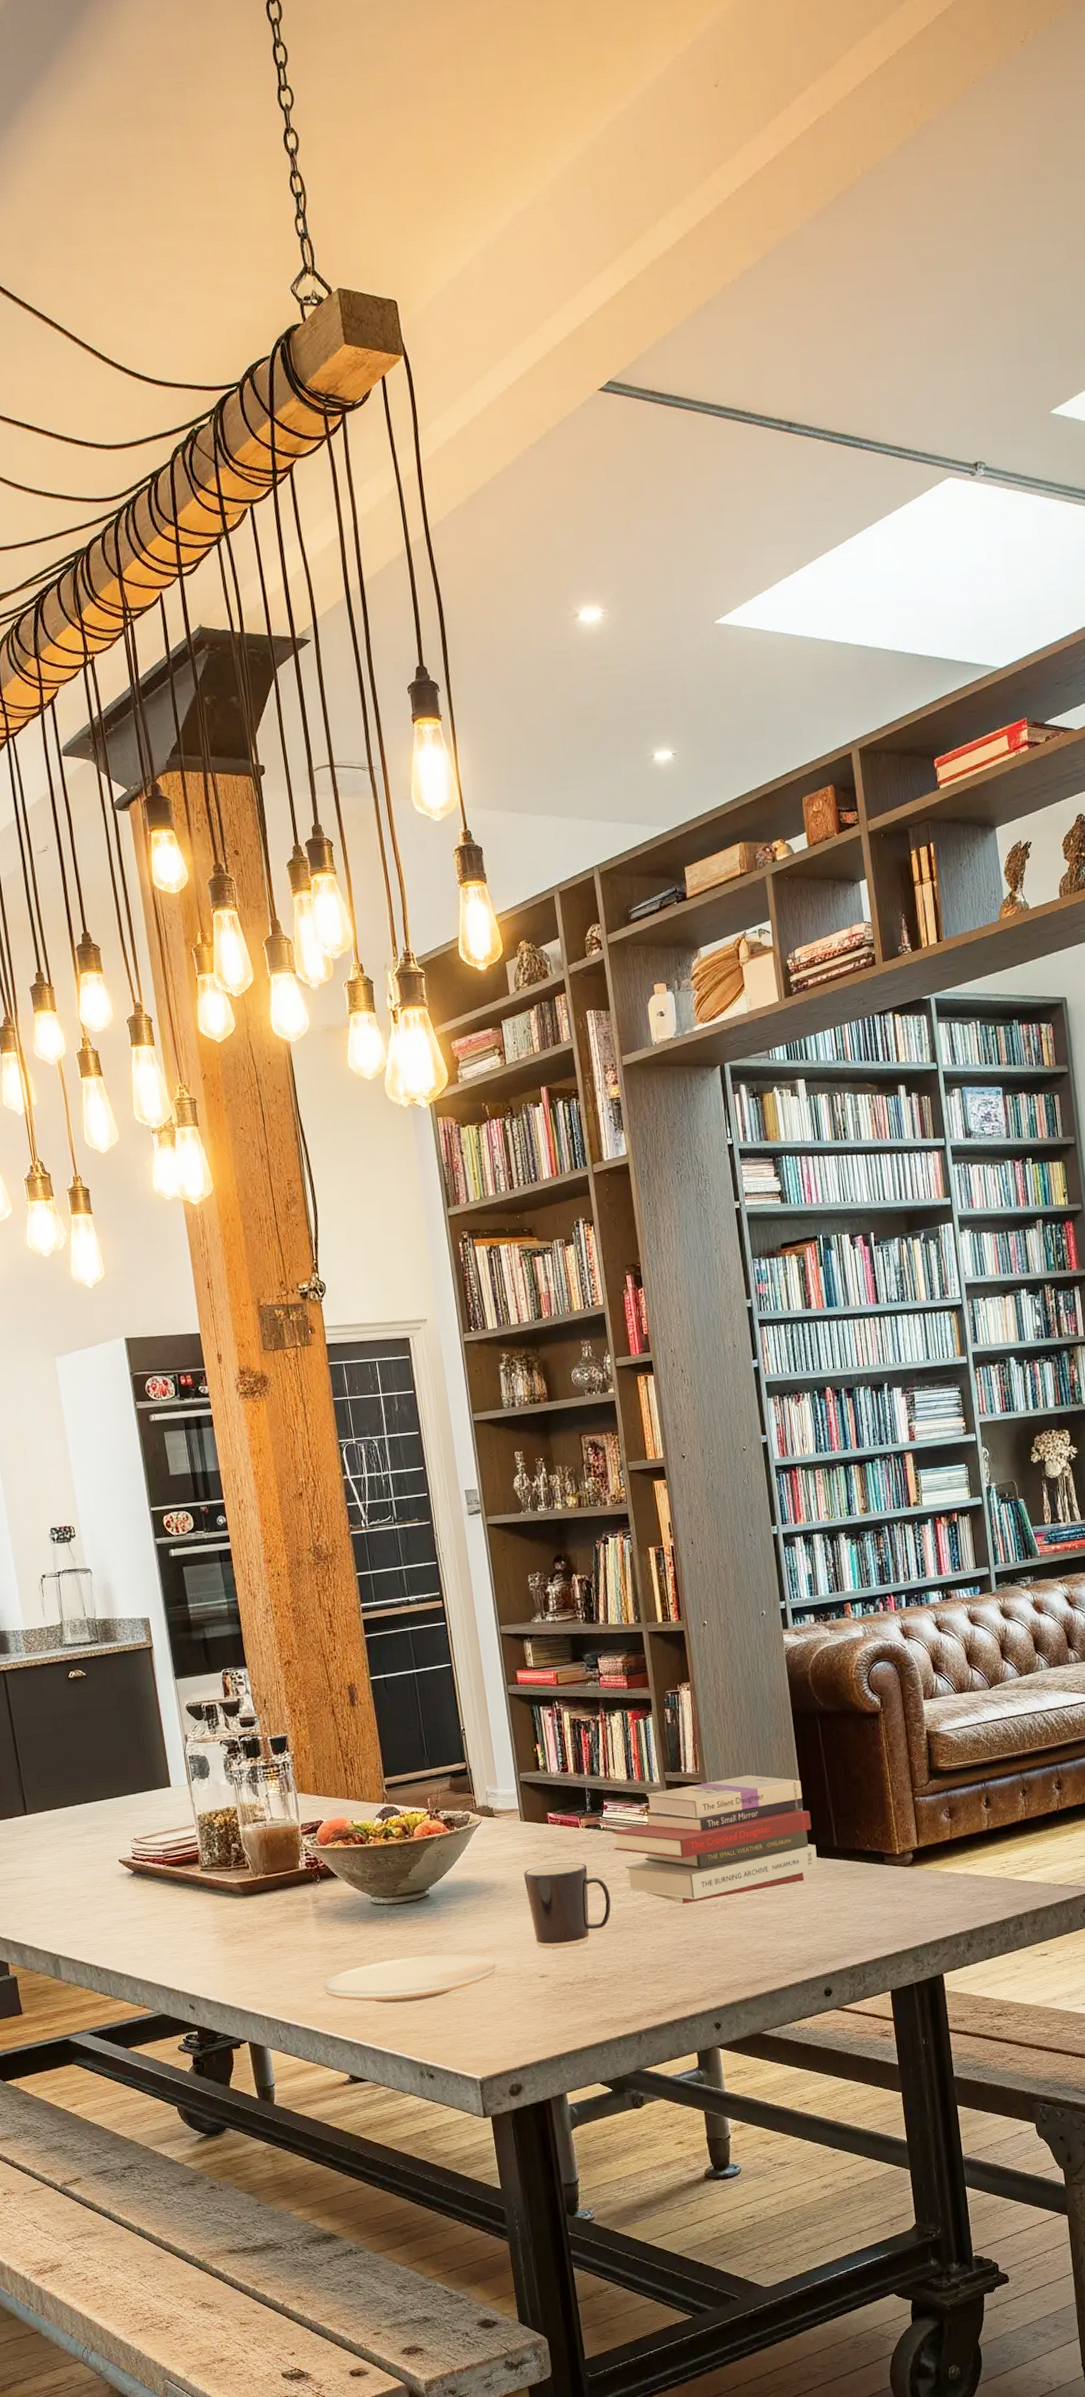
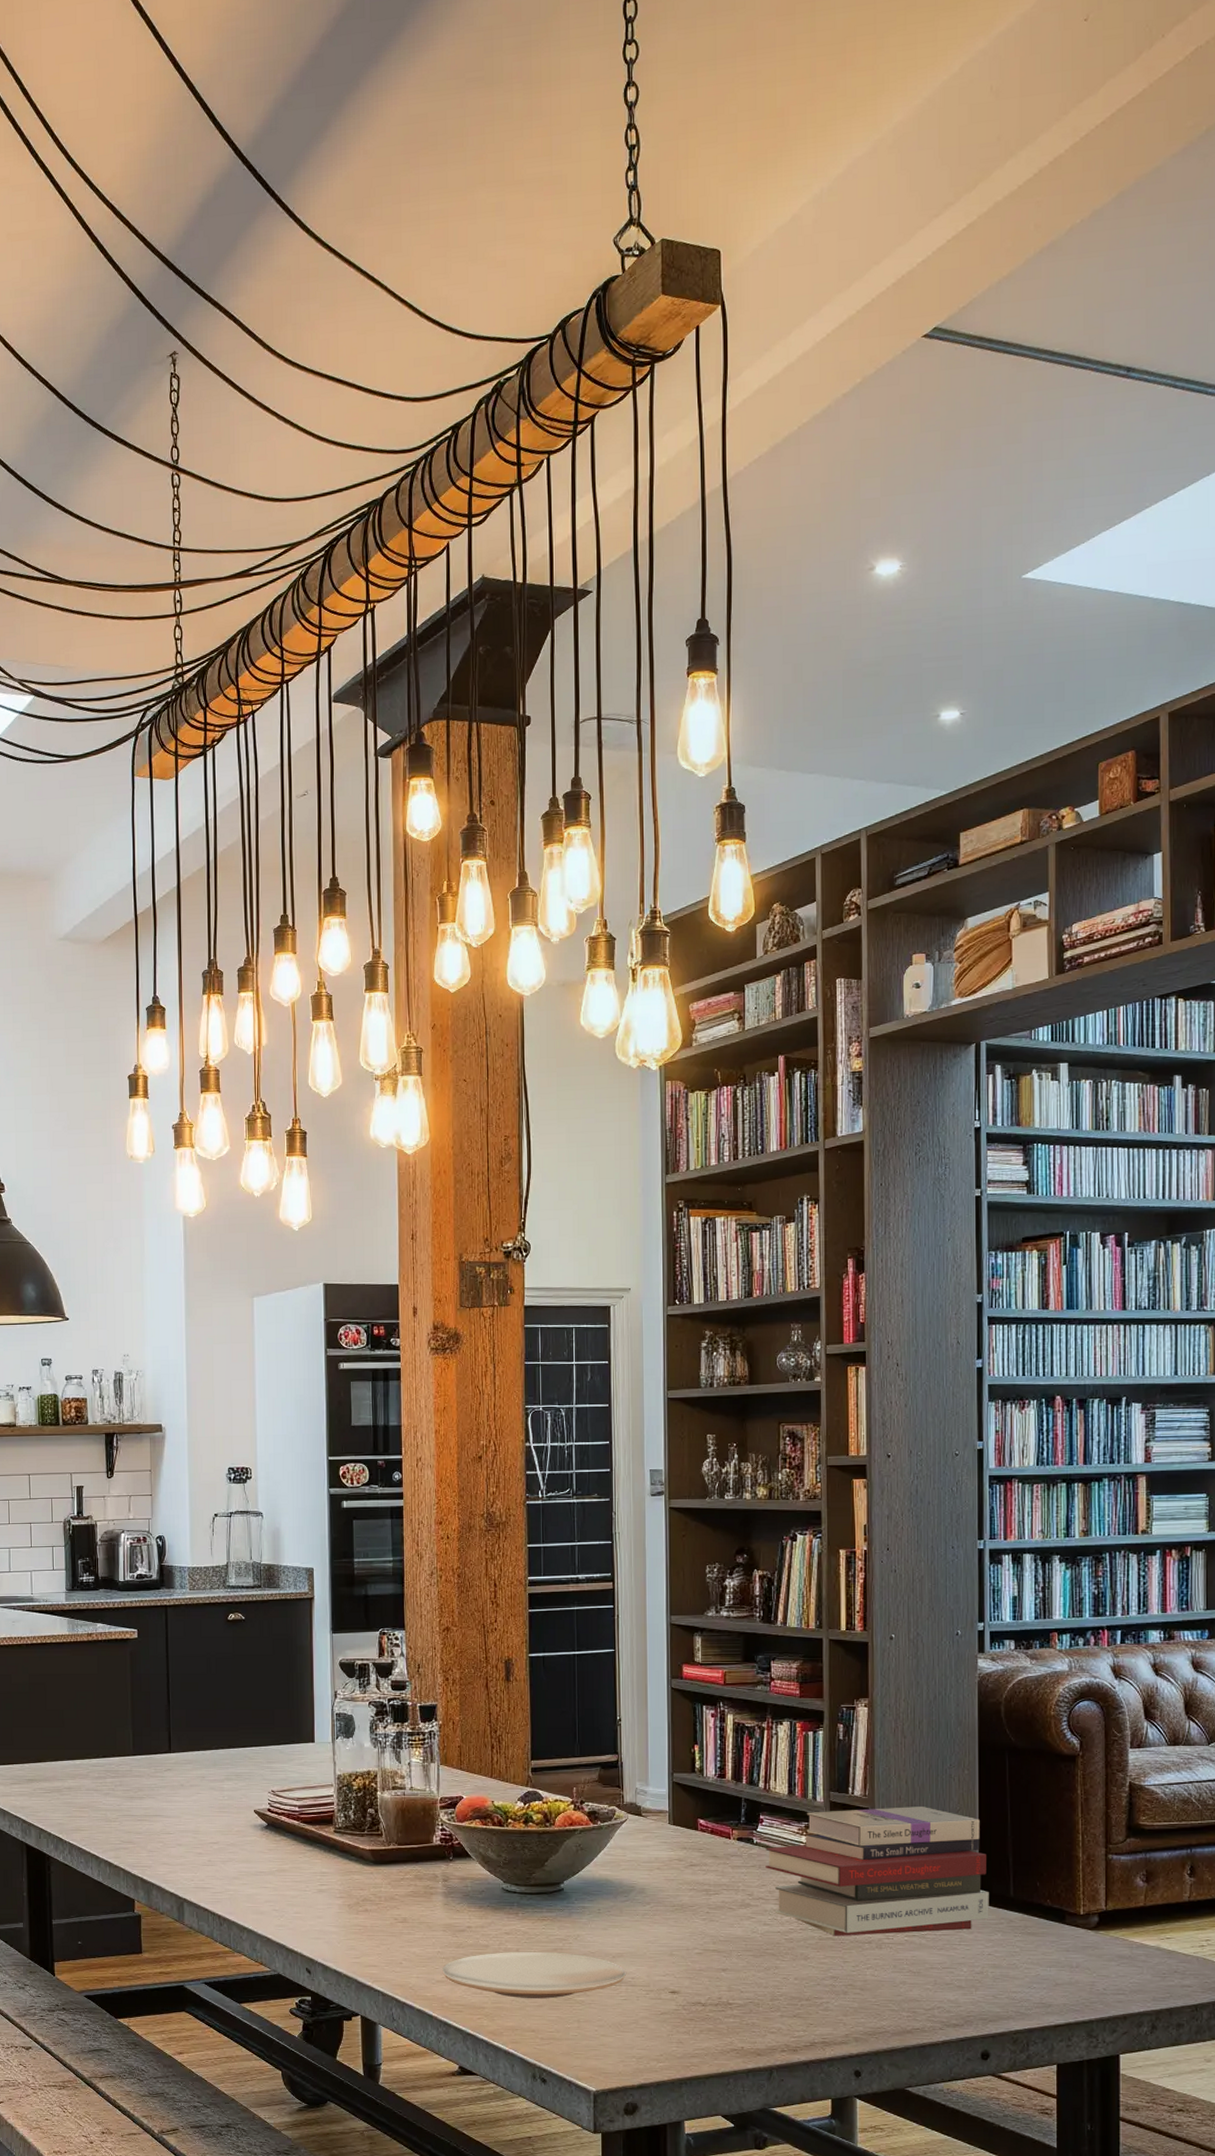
mug: present [524,1862,611,1949] -> none [666,1874,755,1966]

